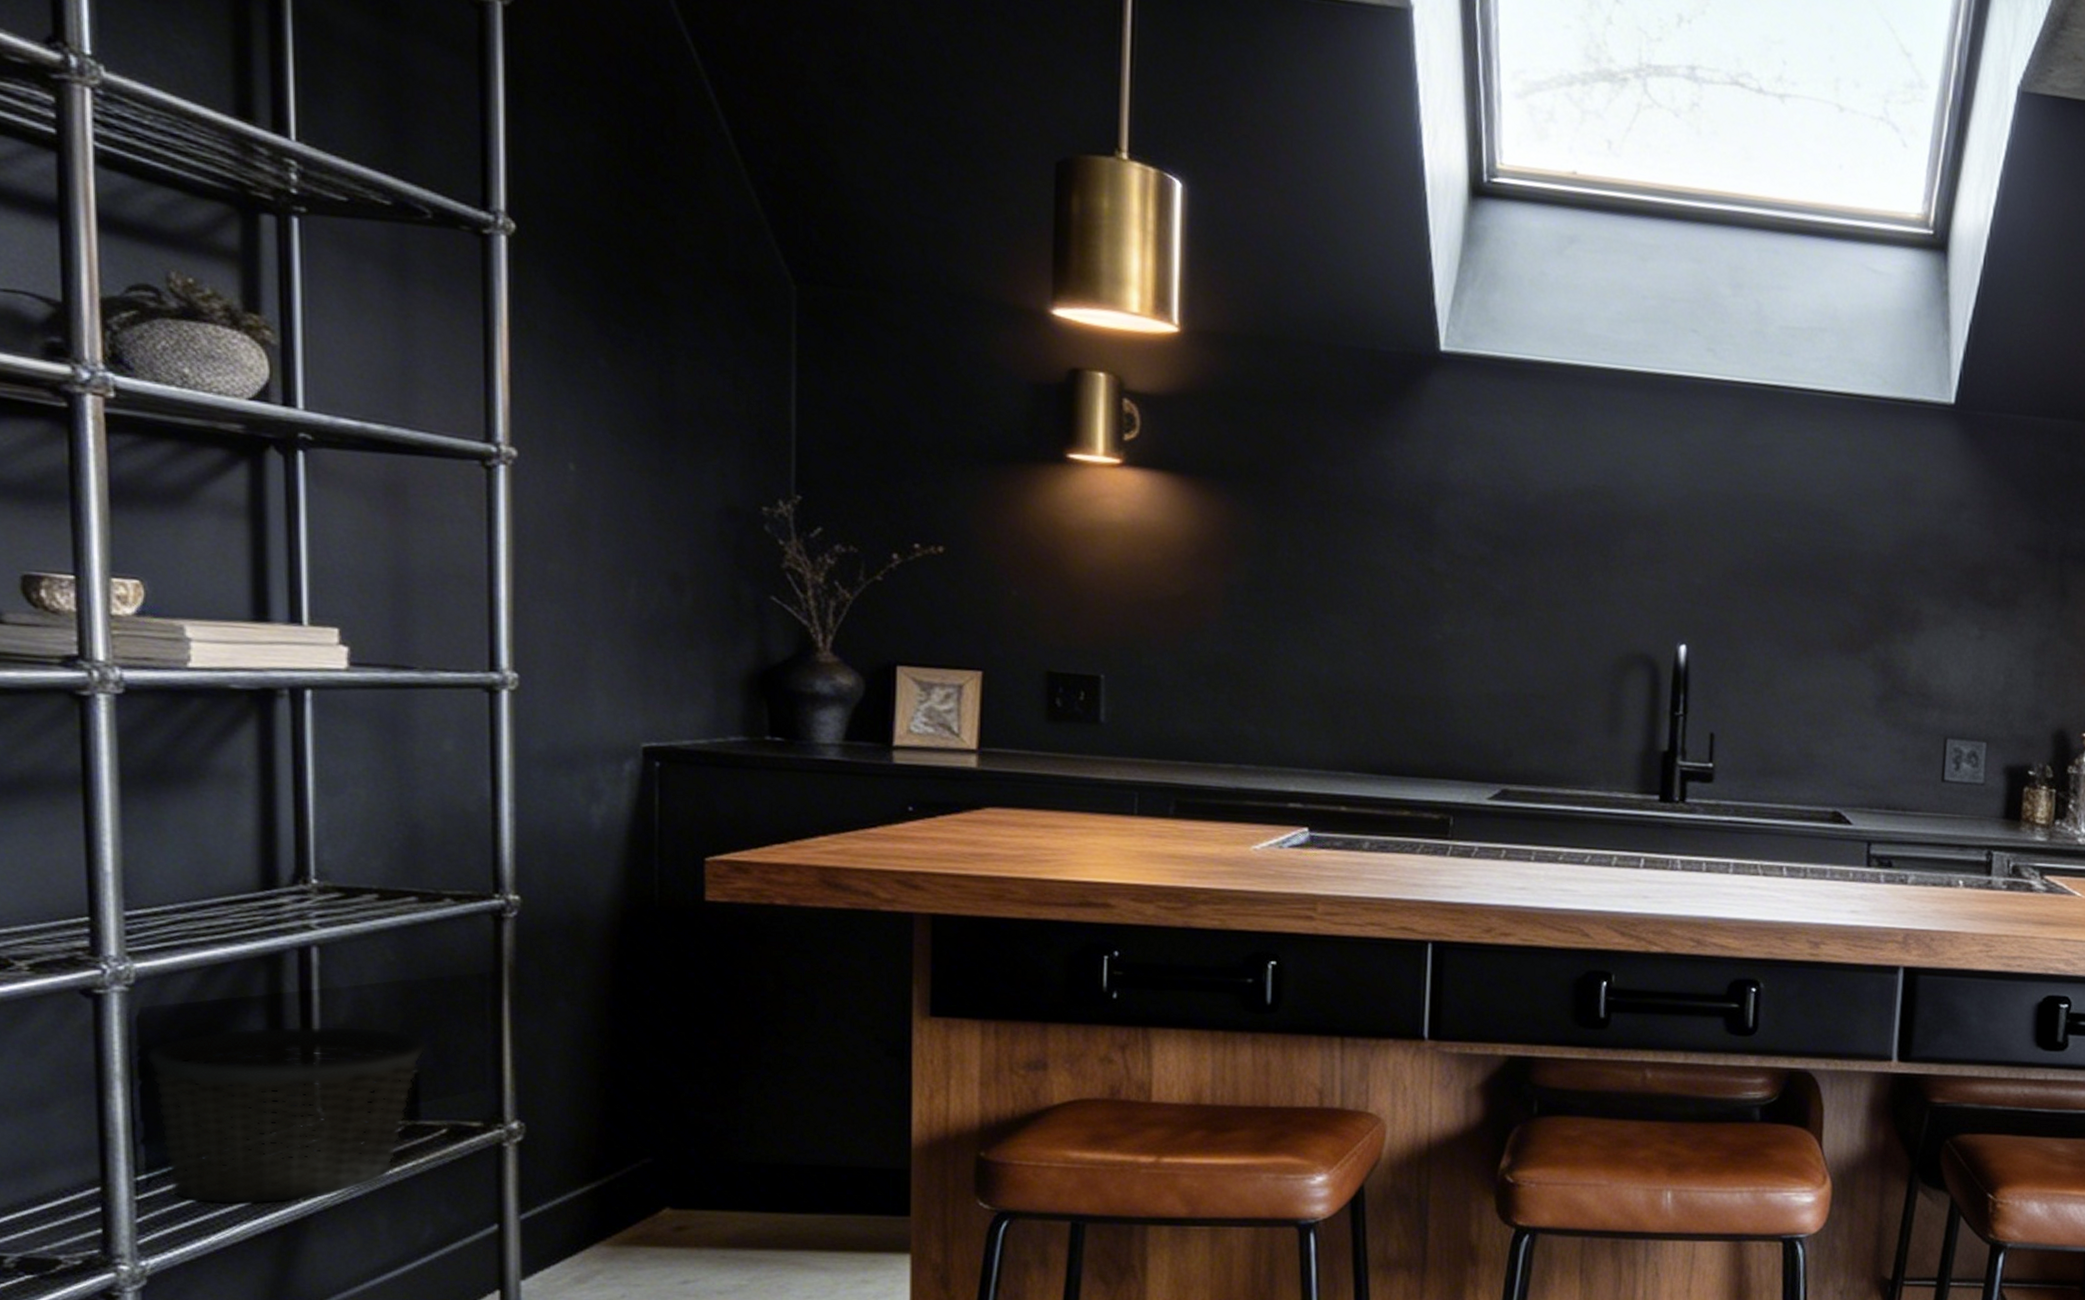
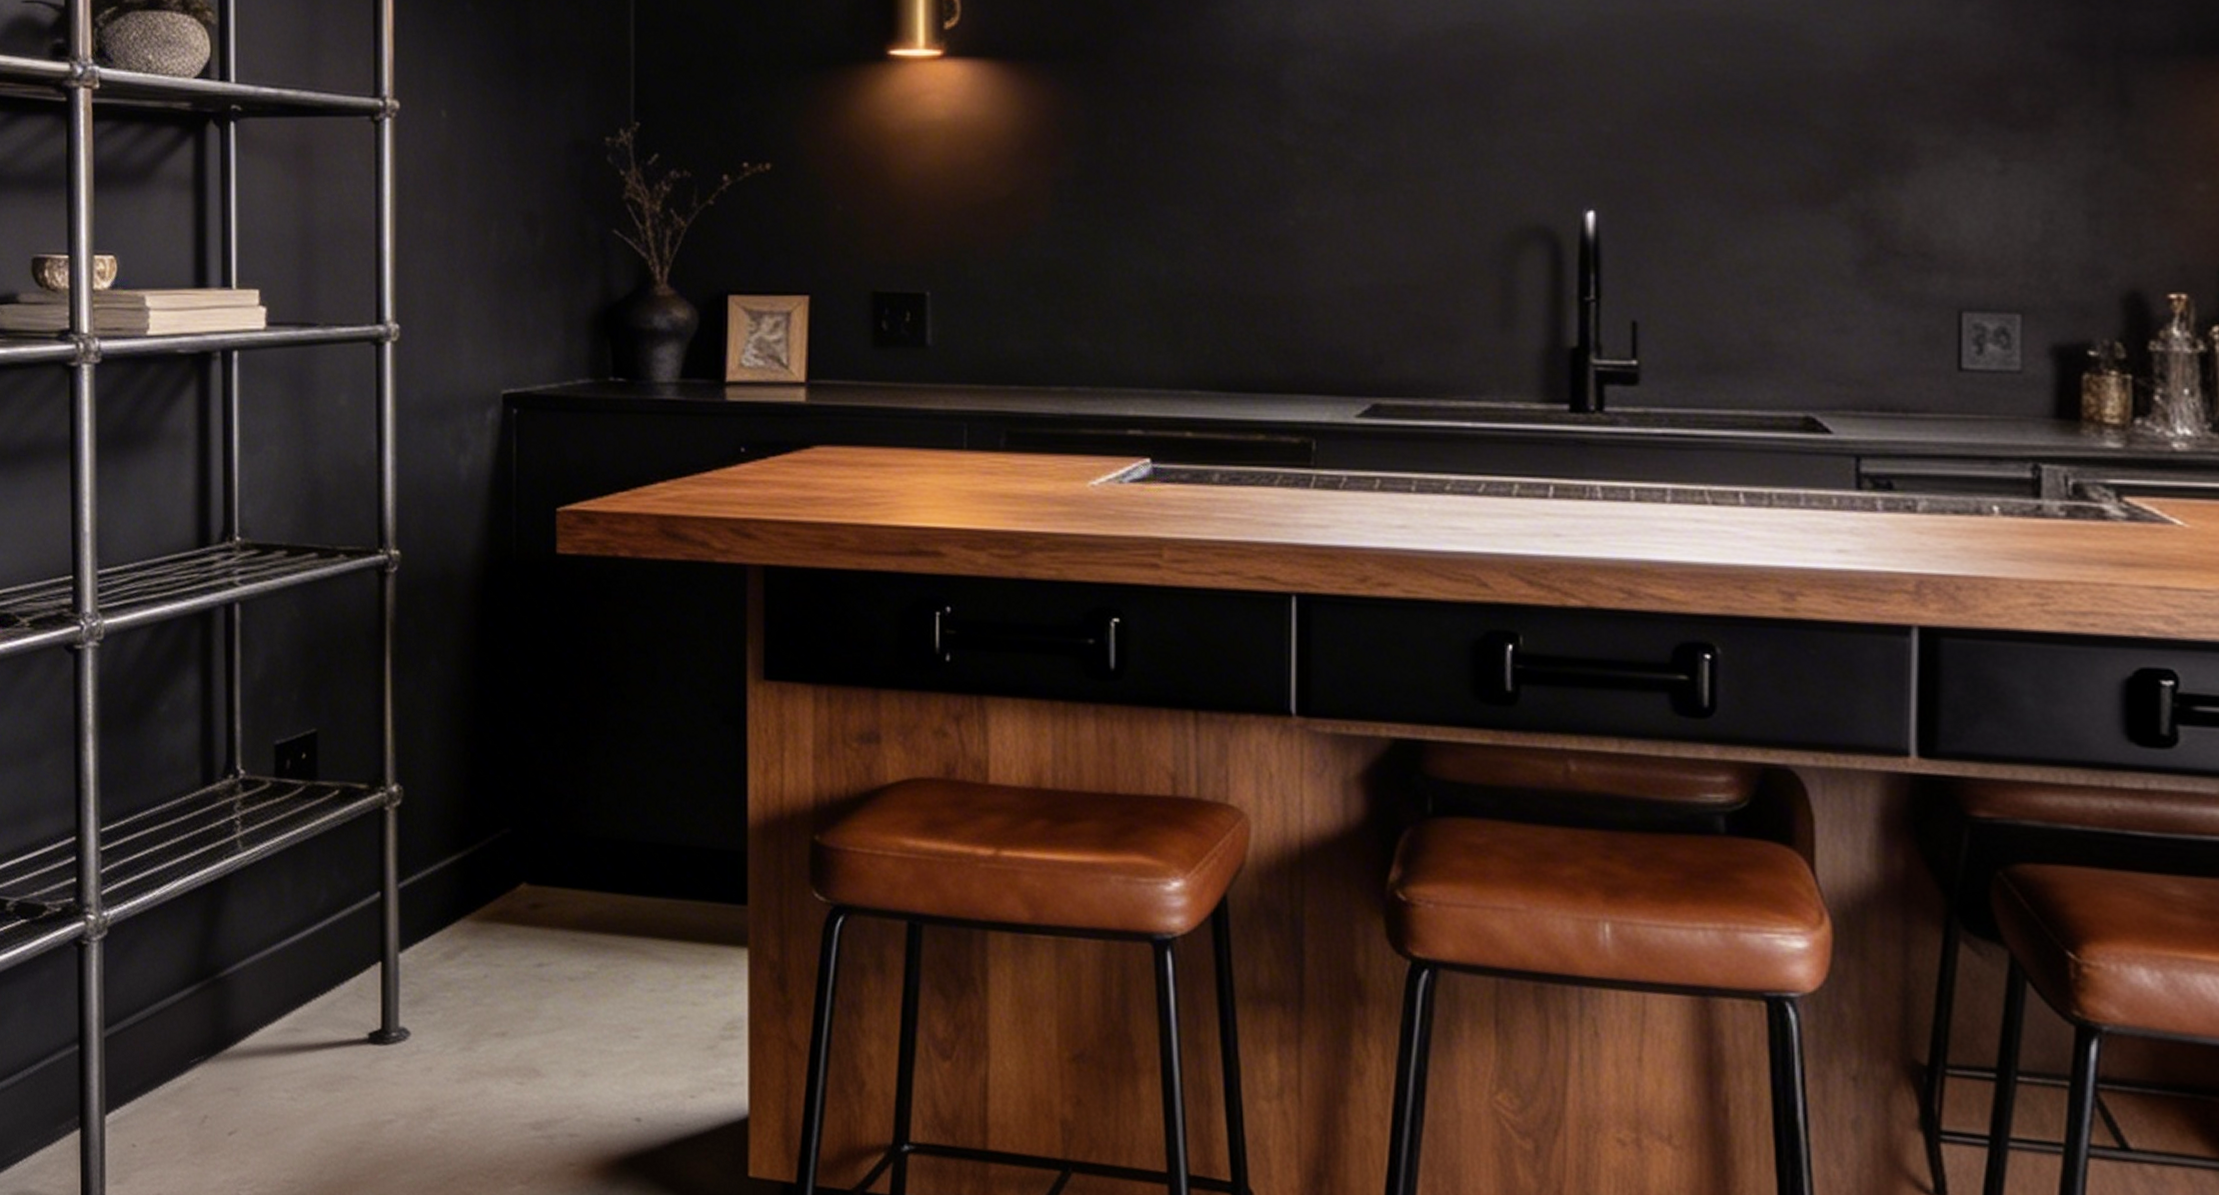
basket: present [145,1025,427,1205] -> none [110,682,324,861]

